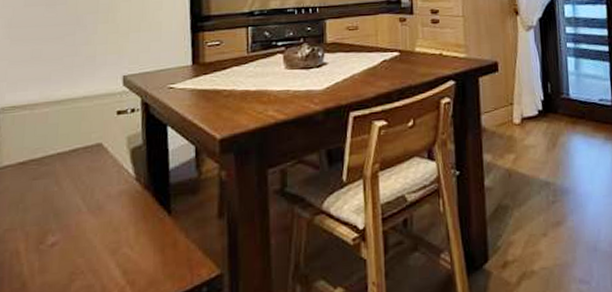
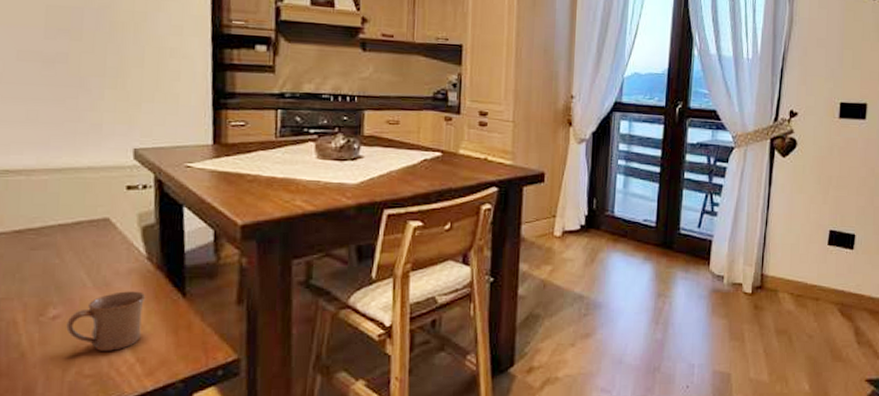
mug: none [63,212,135,276] -> present [66,291,146,352]

